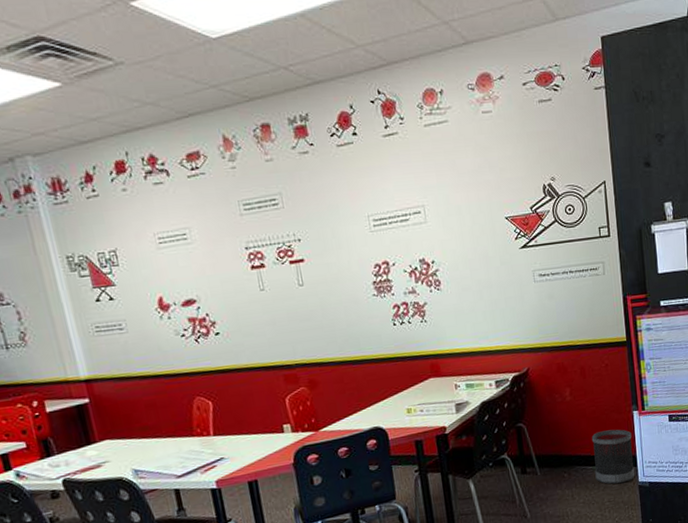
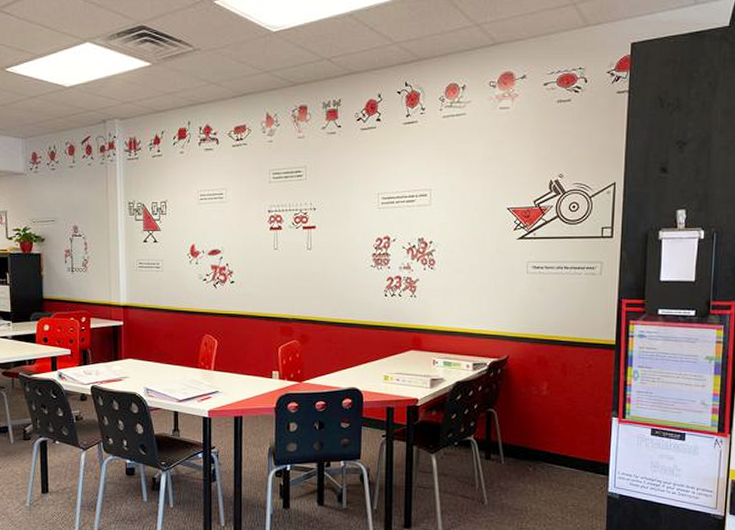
wastebasket: present [591,429,635,484] -> none [561,432,607,490]

